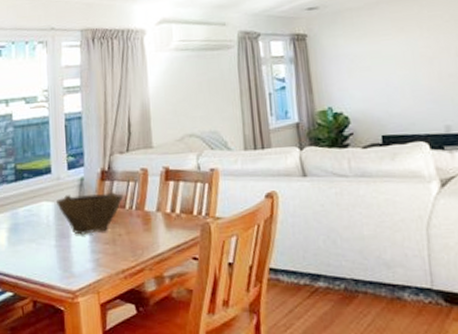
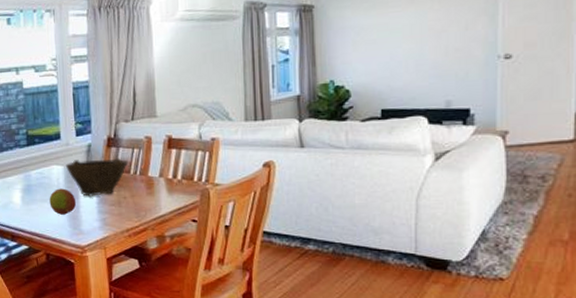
fruit: none [37,226,67,256] -> present [49,188,76,215]

